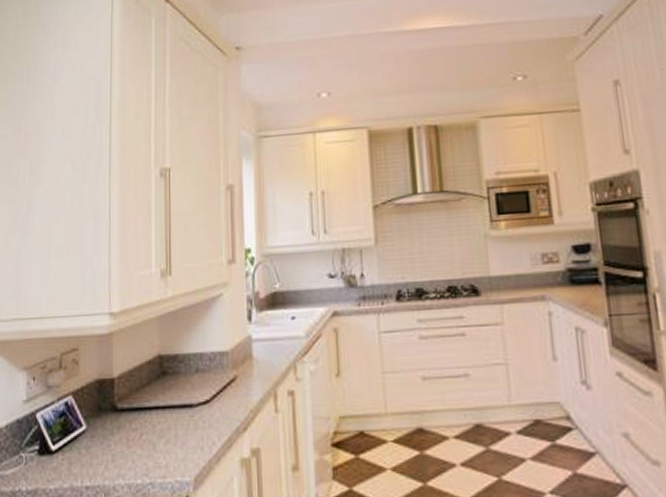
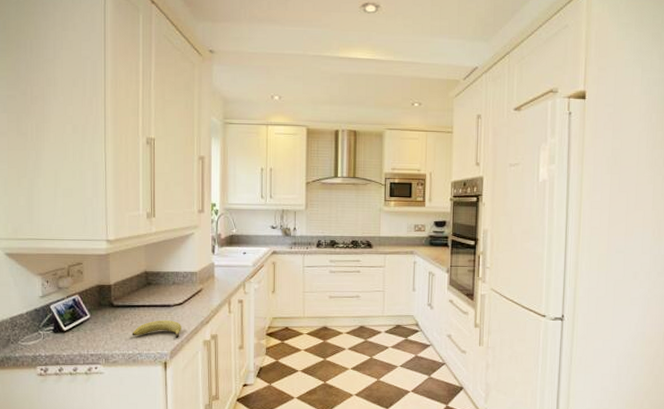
fruit: none [141,428,209,458] -> present [132,320,181,339]

